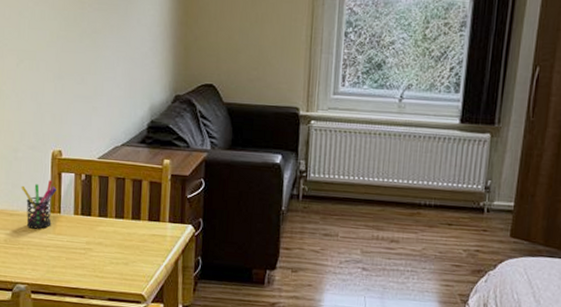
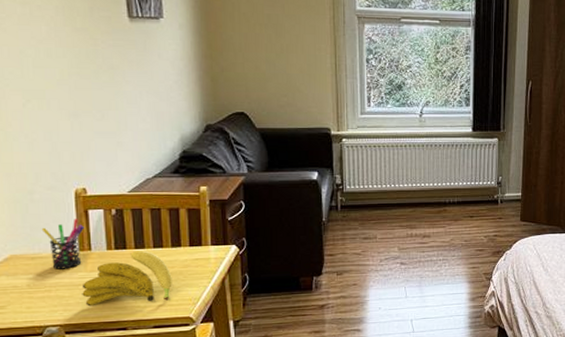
banana: none [49,219,129,274] -> present [82,250,172,307]

